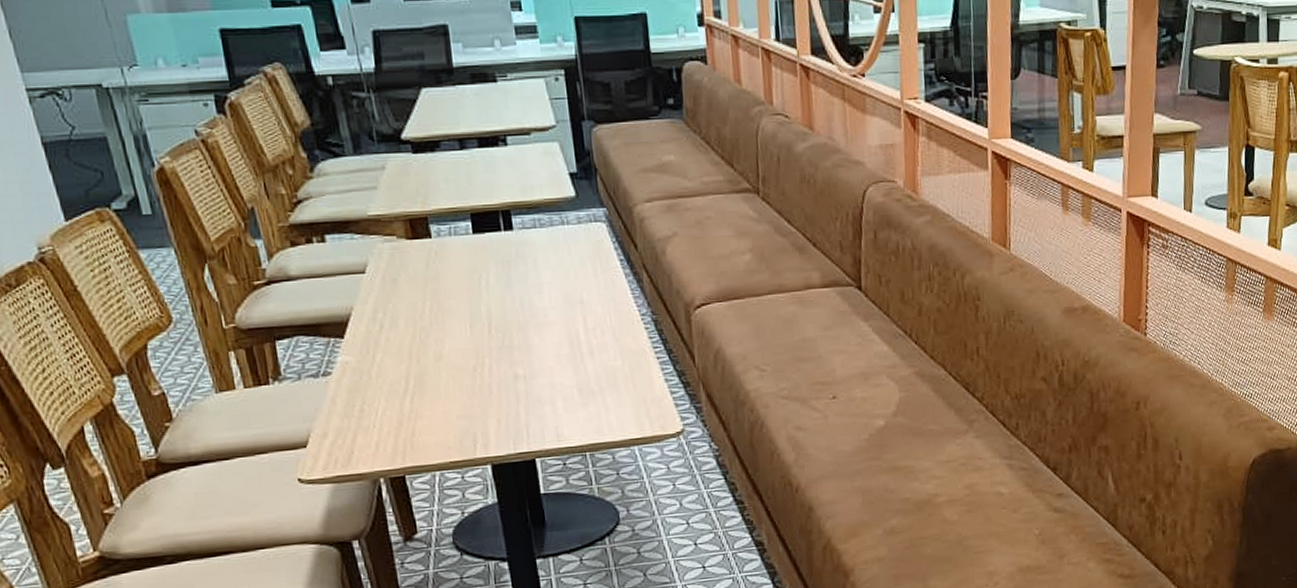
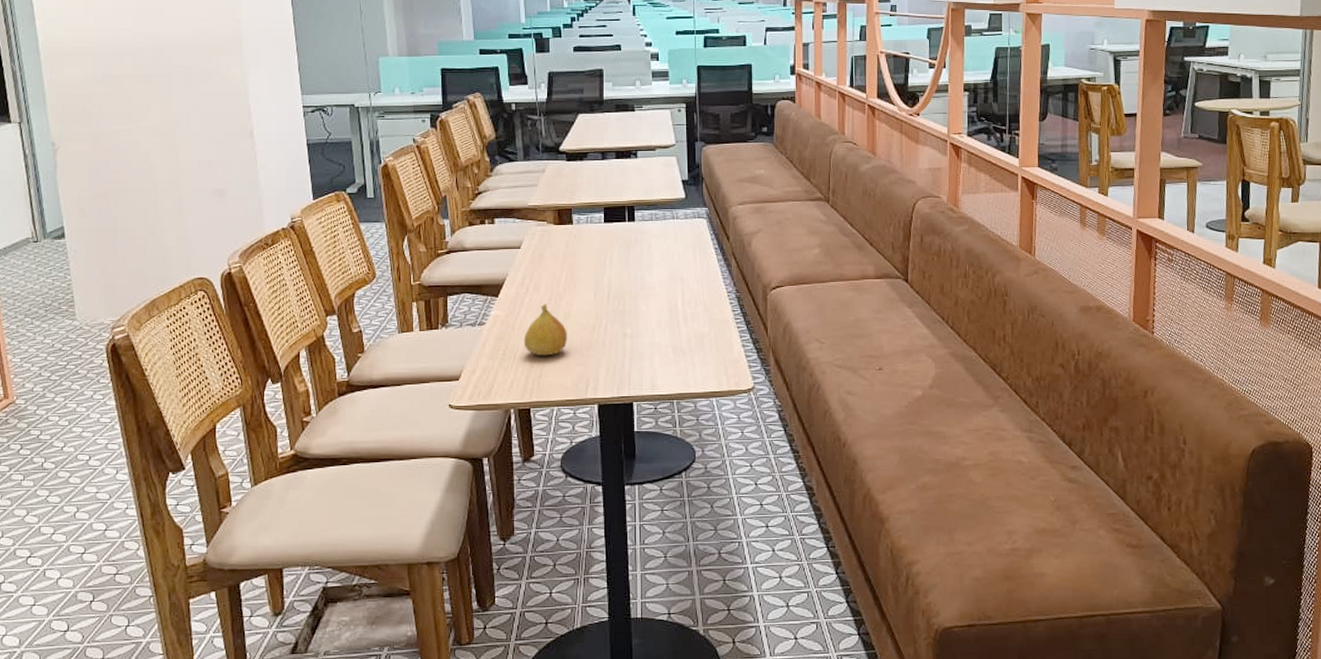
fruit: none [385,343,443,410] -> present [523,303,568,356]

